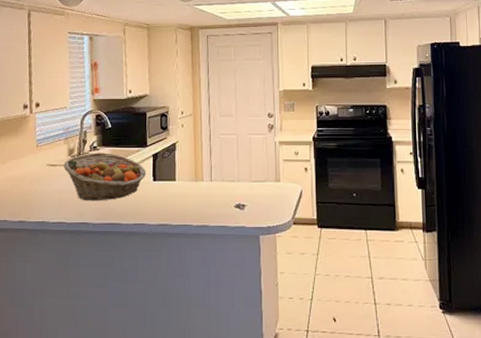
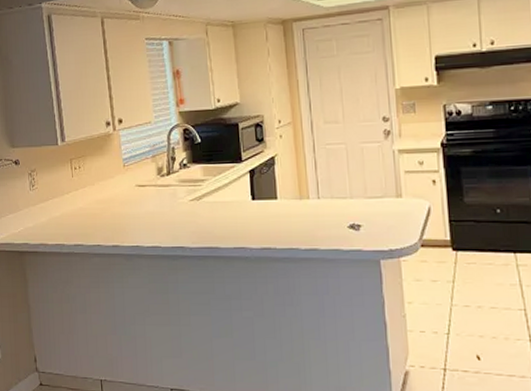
fruit basket: present [63,153,147,201] -> none [153,170,244,224]

